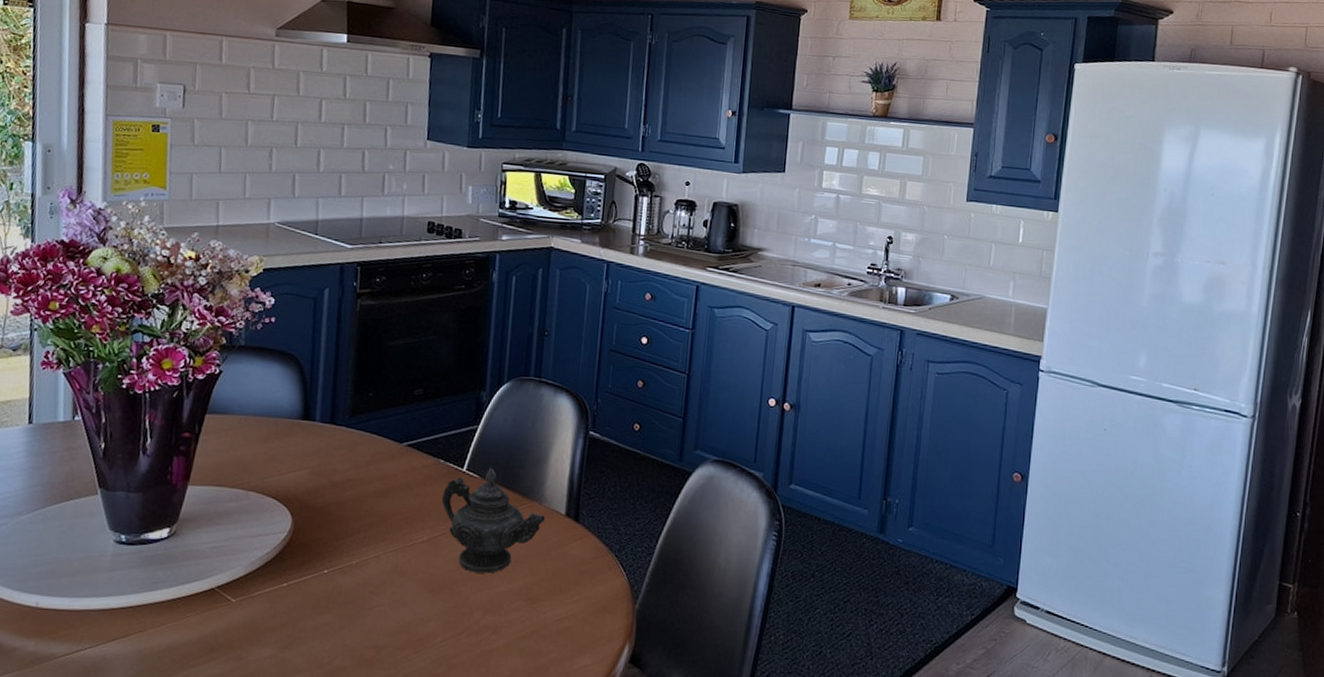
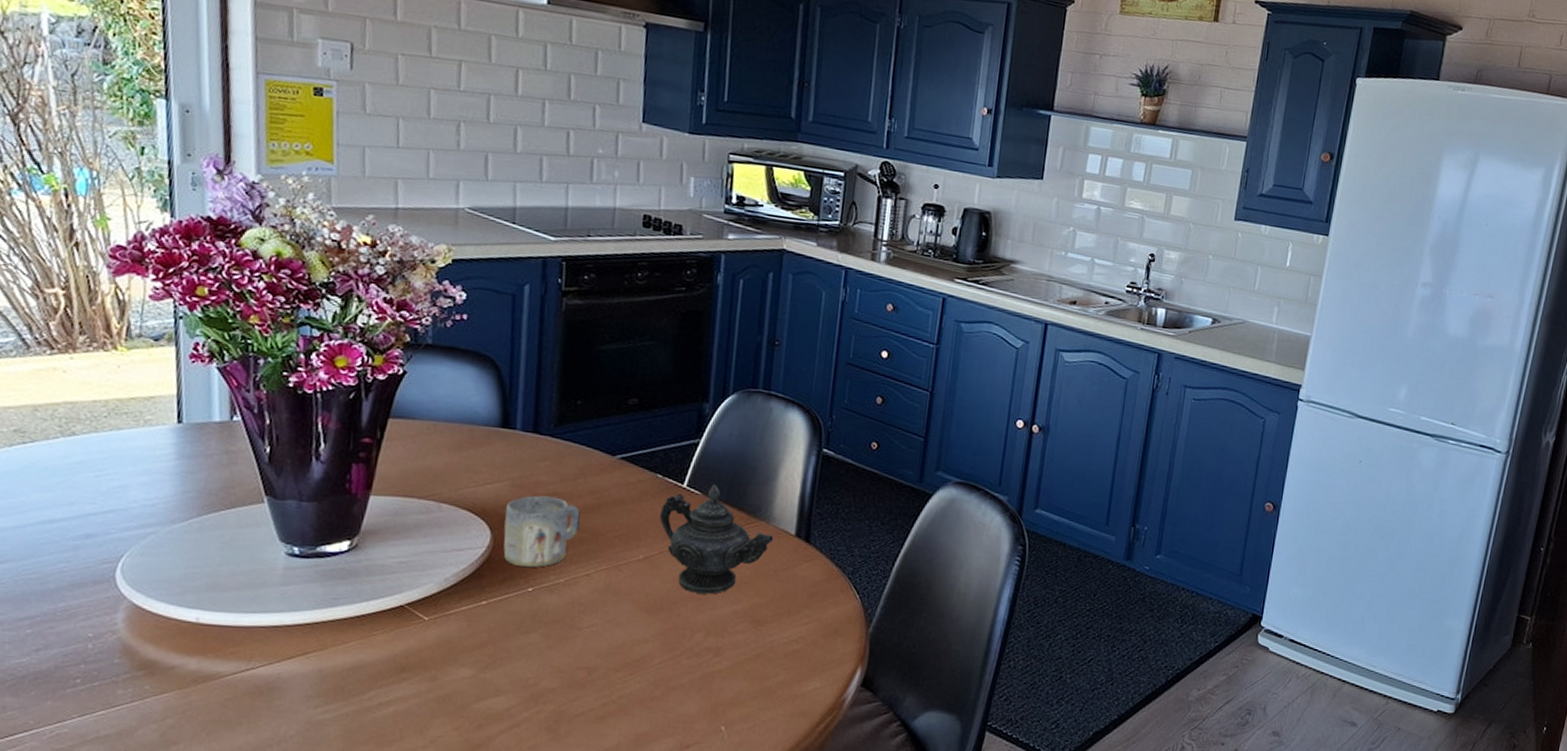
mug: none [303,482,372,550] -> present [503,495,582,567]

